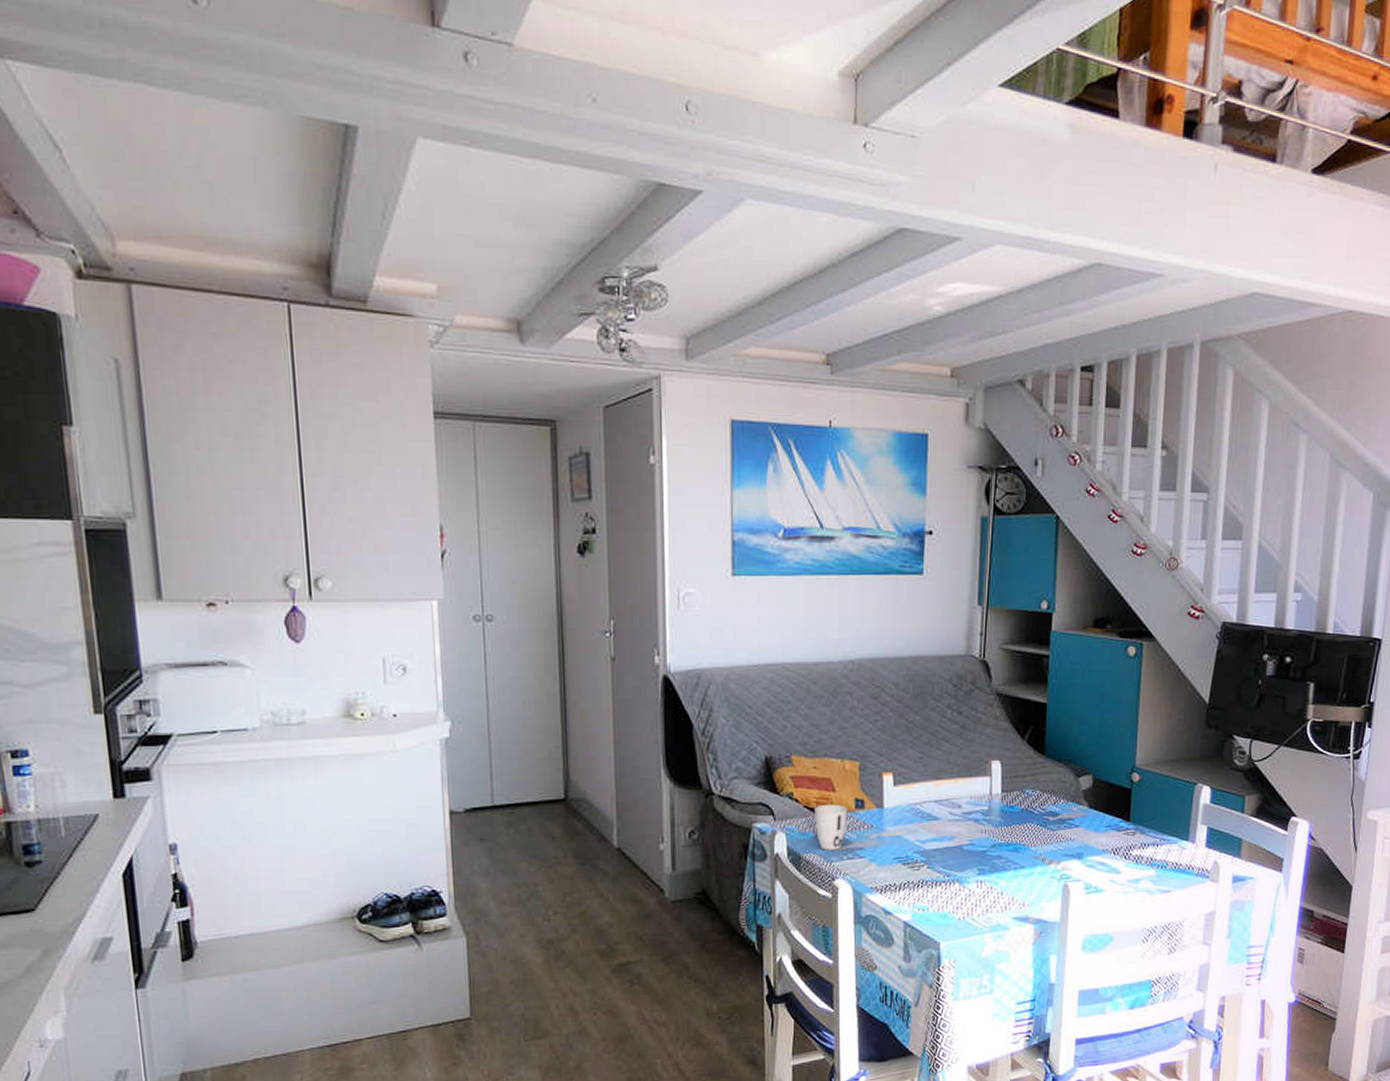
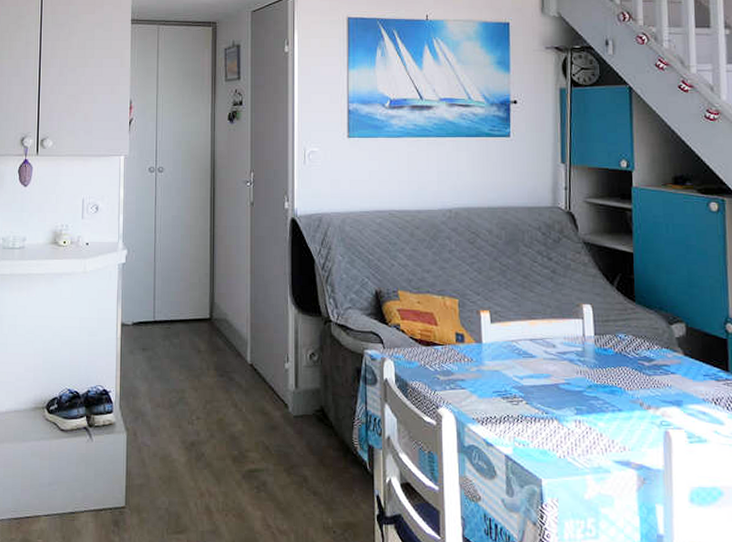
cup: present [815,804,848,850] -> none [419,336,449,380]

